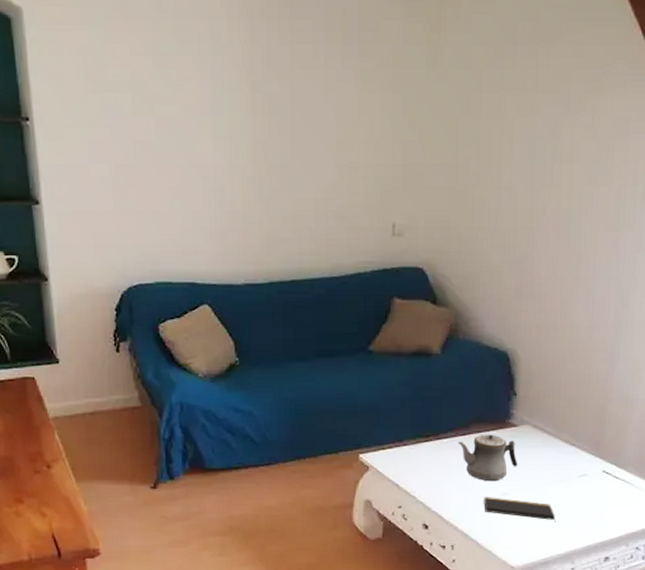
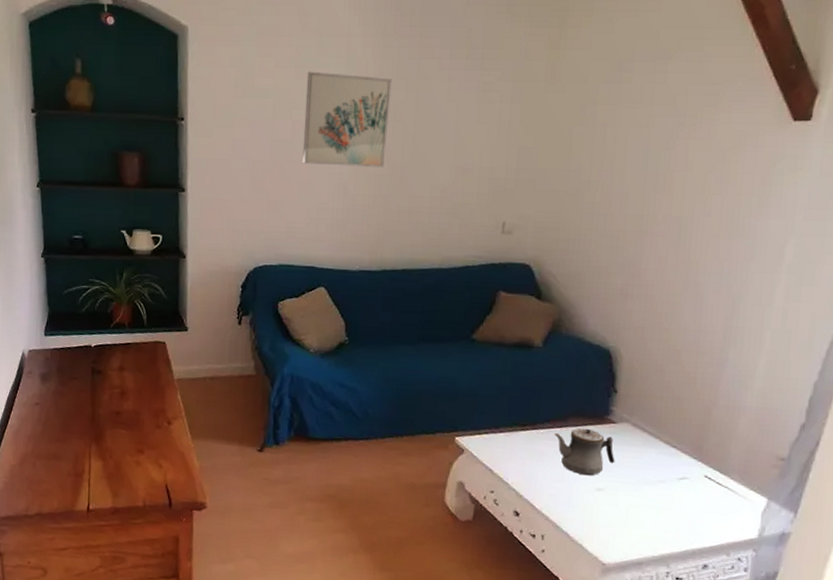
wall art: none [167,59,264,168] -> present [302,71,392,167]
notepad: present [483,497,556,522] -> none [577,490,652,523]

